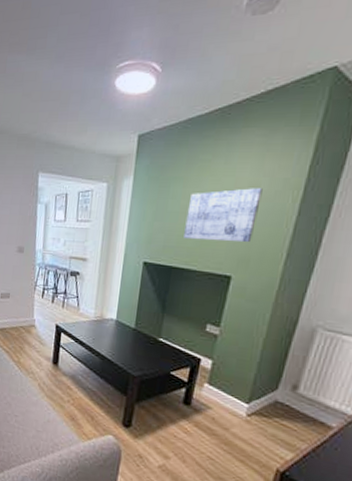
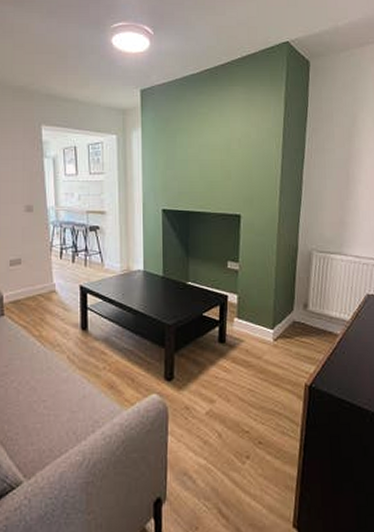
wall art: present [183,188,263,243] -> none [195,137,253,185]

